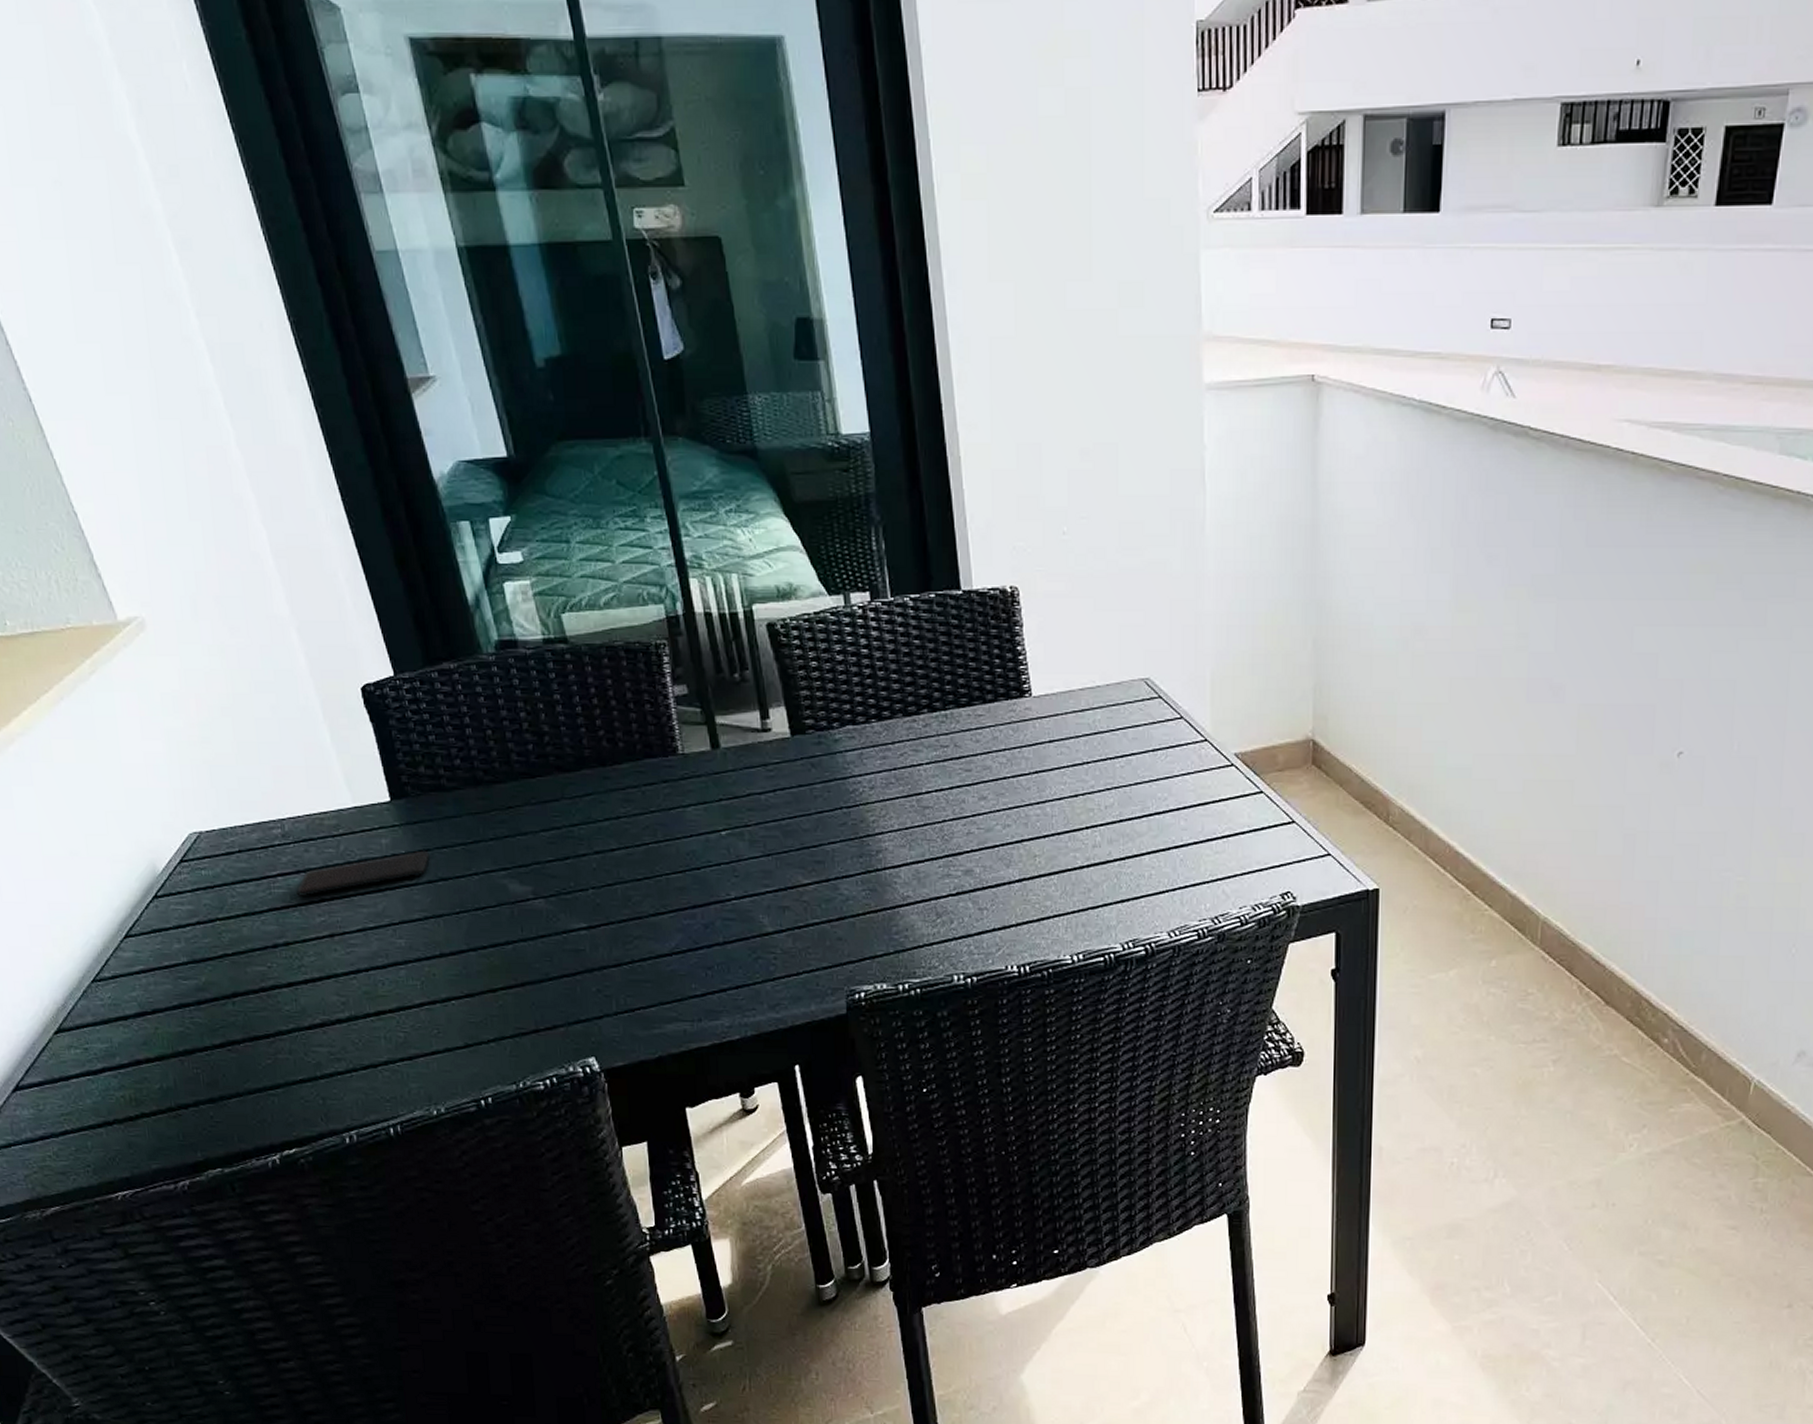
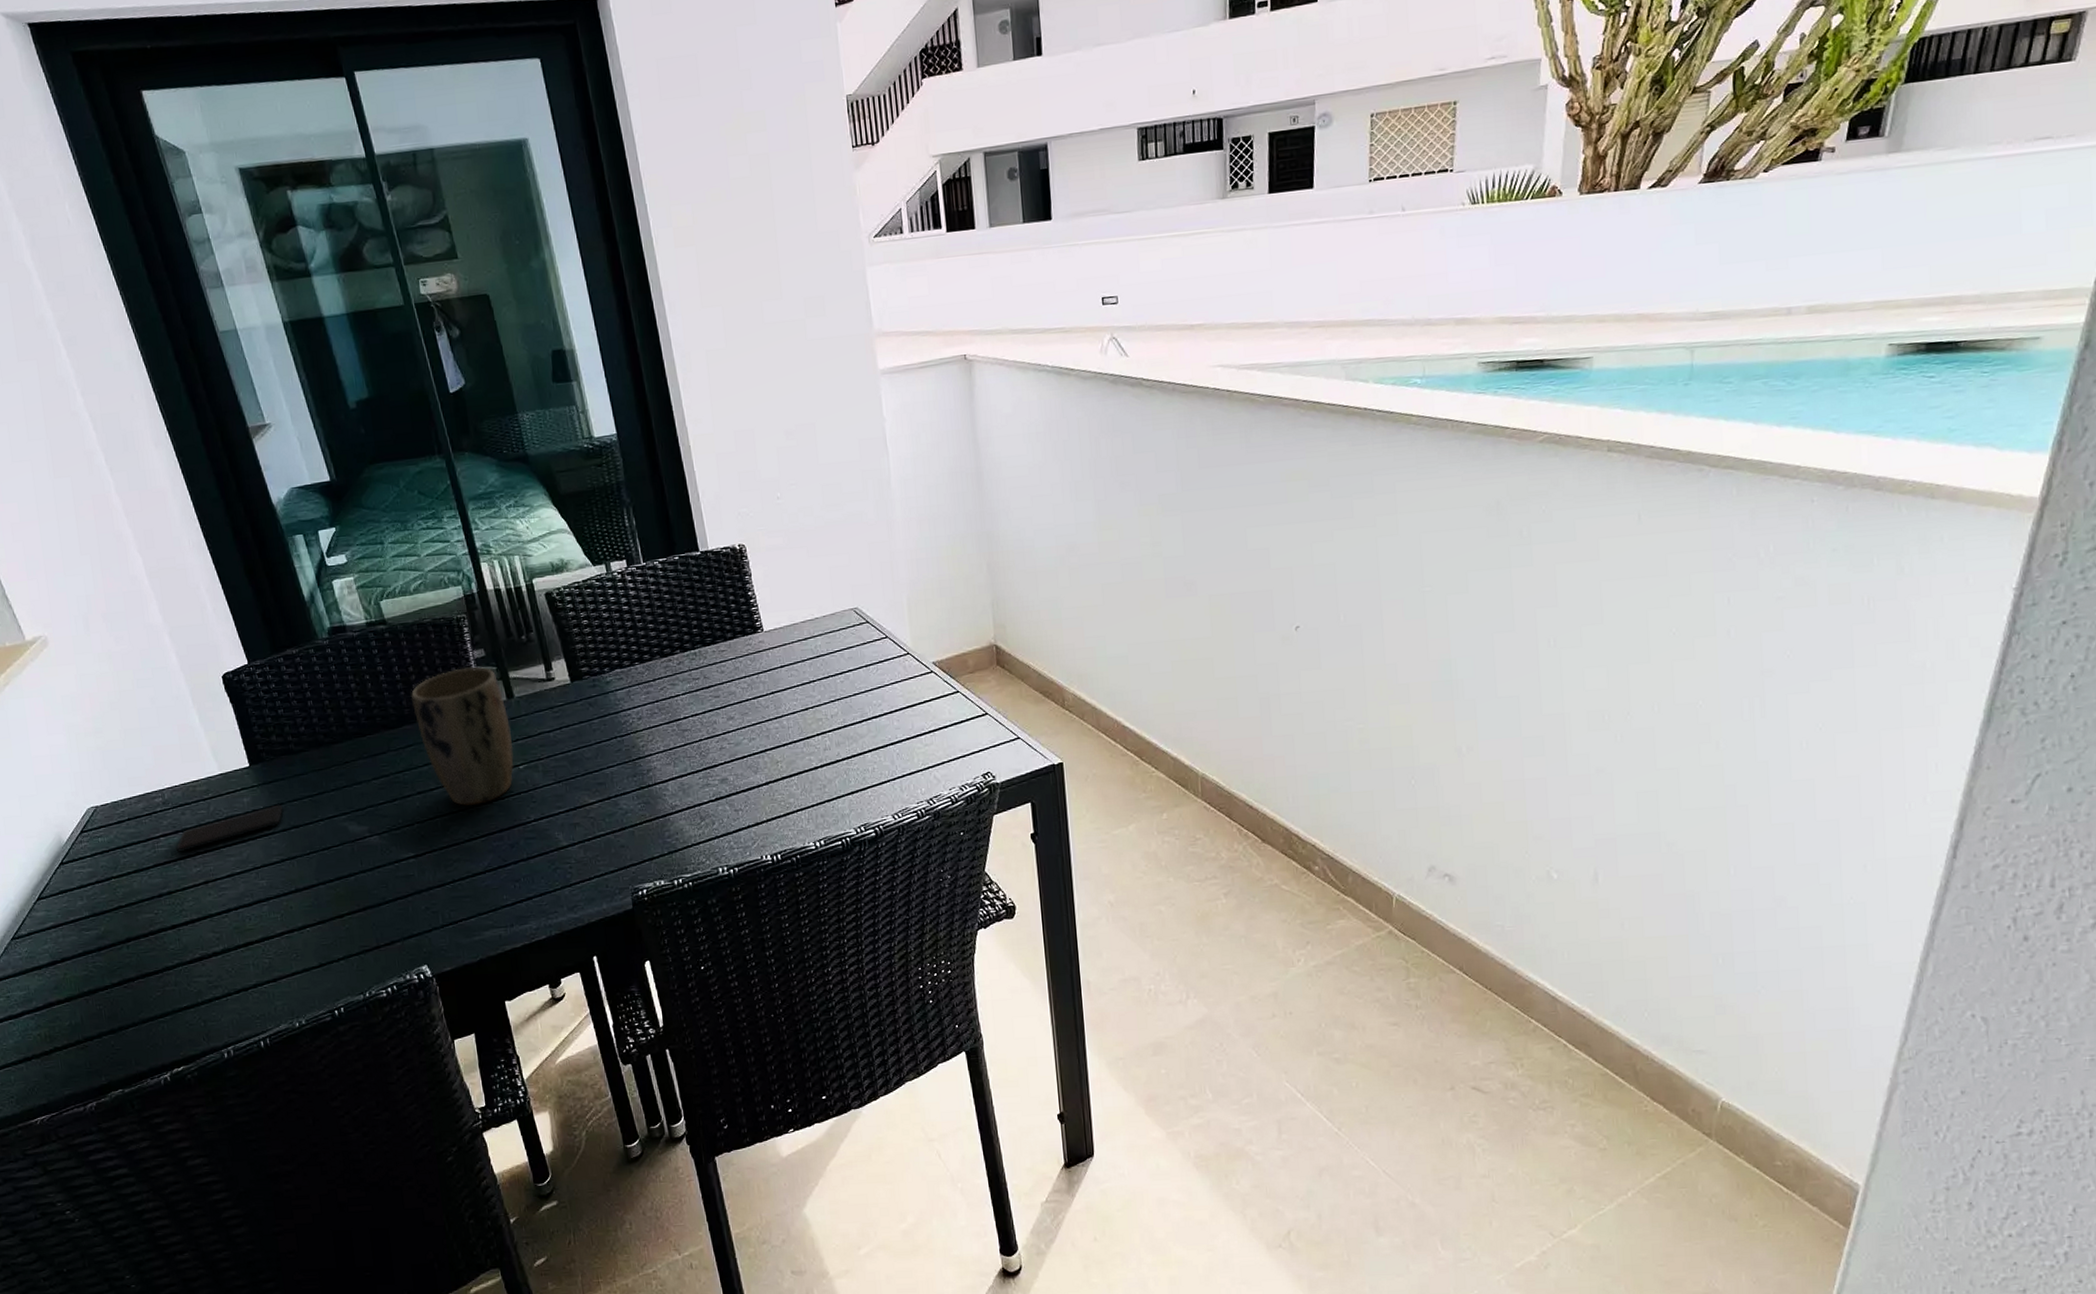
plant pot: none [593,706,716,873] -> present [410,666,514,806]

